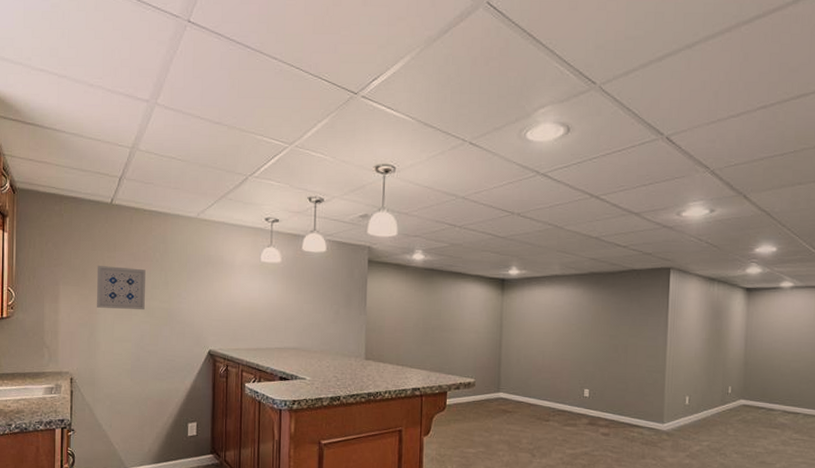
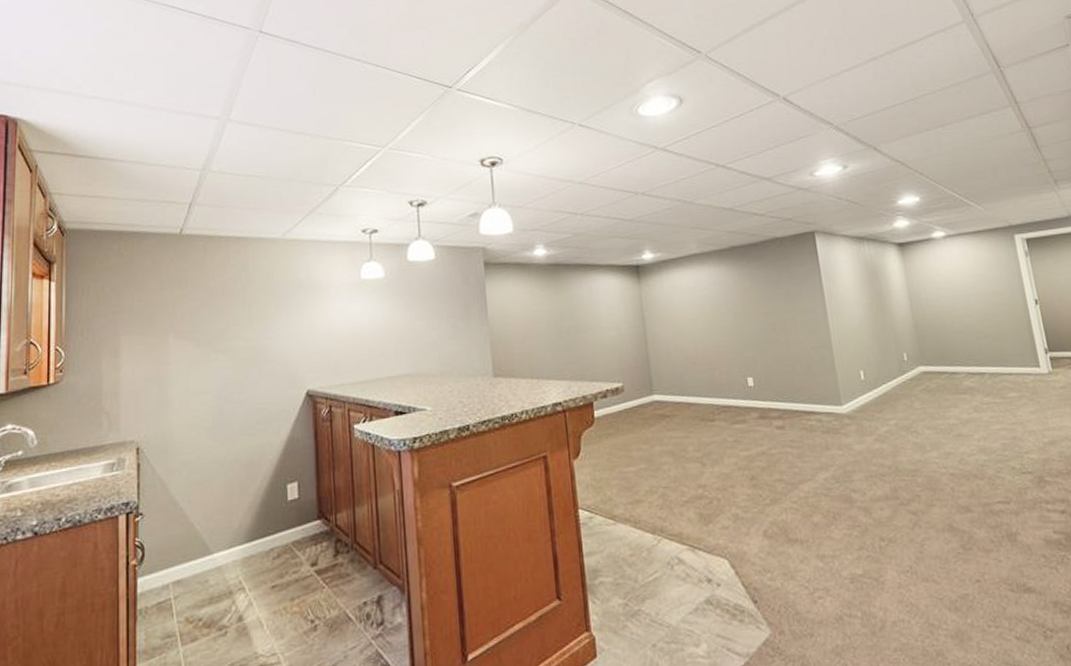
wall art: present [96,266,146,309] -> none [165,304,226,357]

